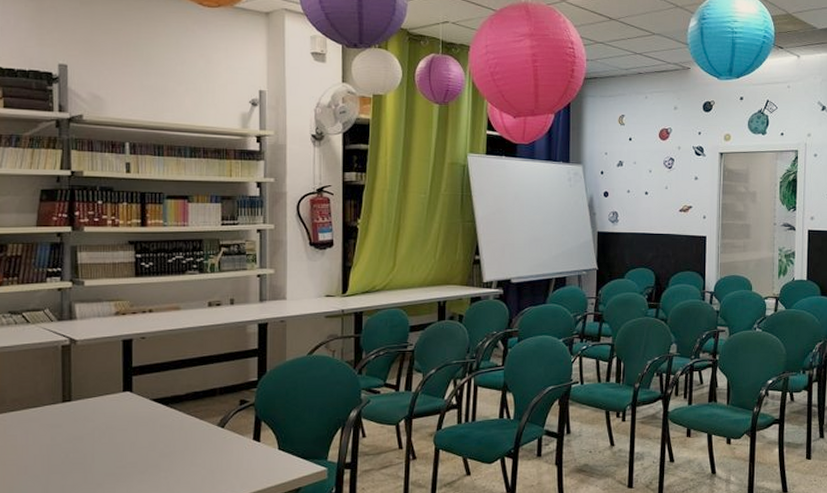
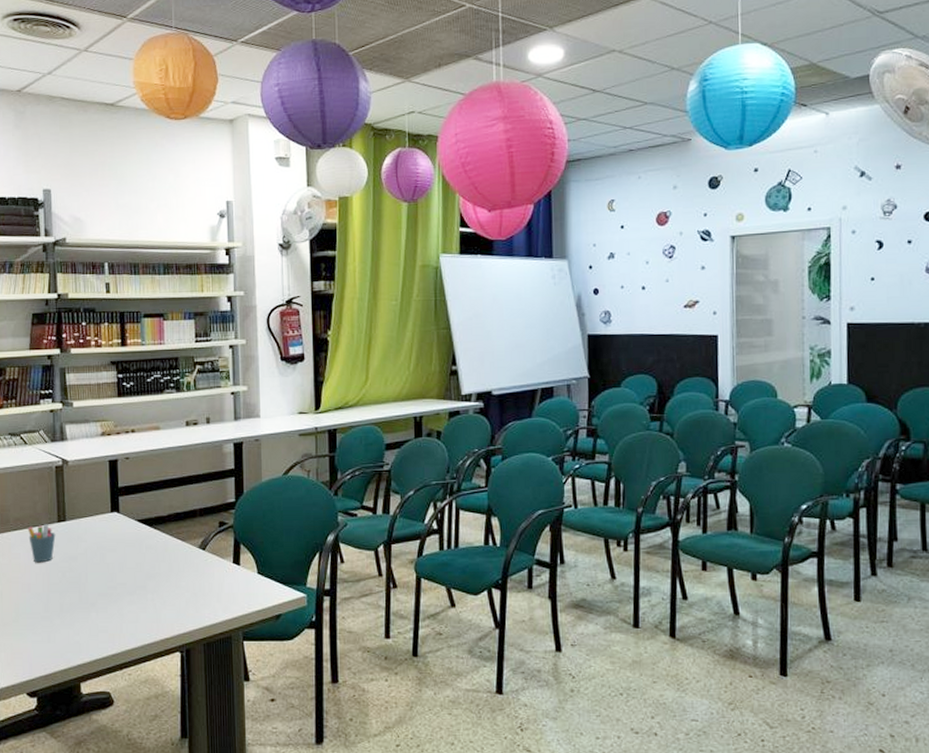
pen holder: none [26,404,59,444] -> present [27,524,56,563]

